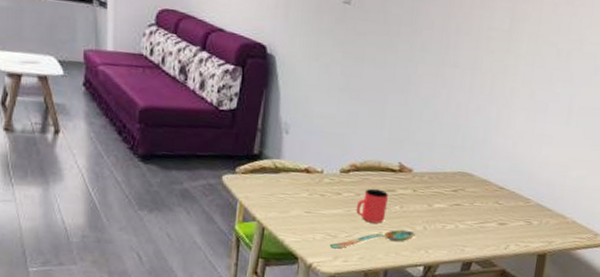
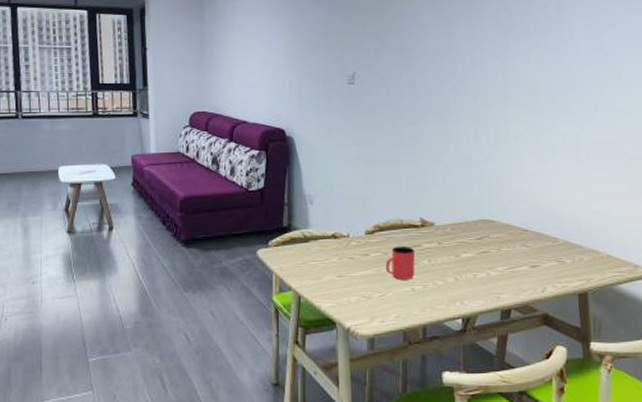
spoon: present [329,230,416,249] -> none [364,283,448,310]

